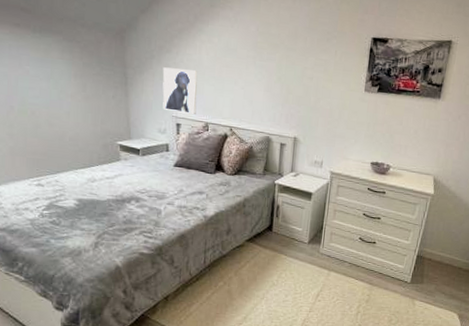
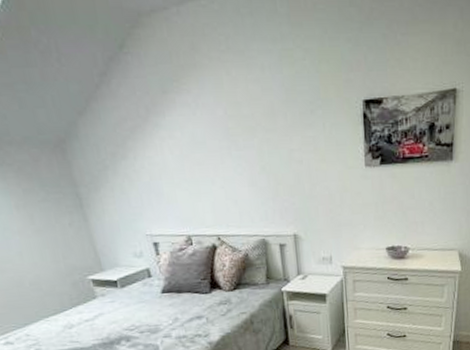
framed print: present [162,67,198,114] -> none [121,176,174,230]

